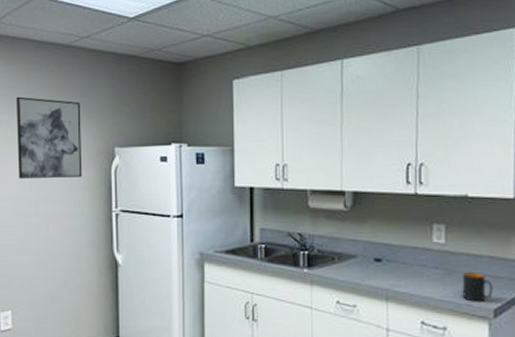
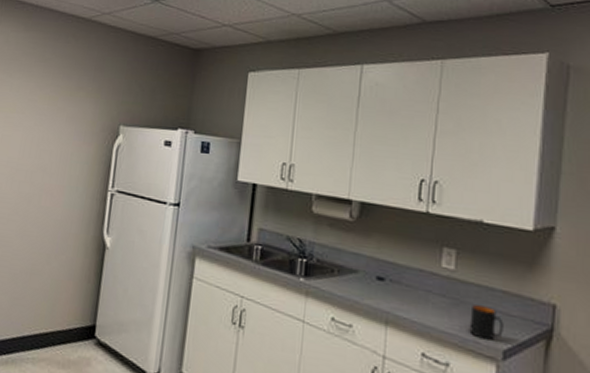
wall art: present [15,96,82,179] -> none [19,63,92,152]

